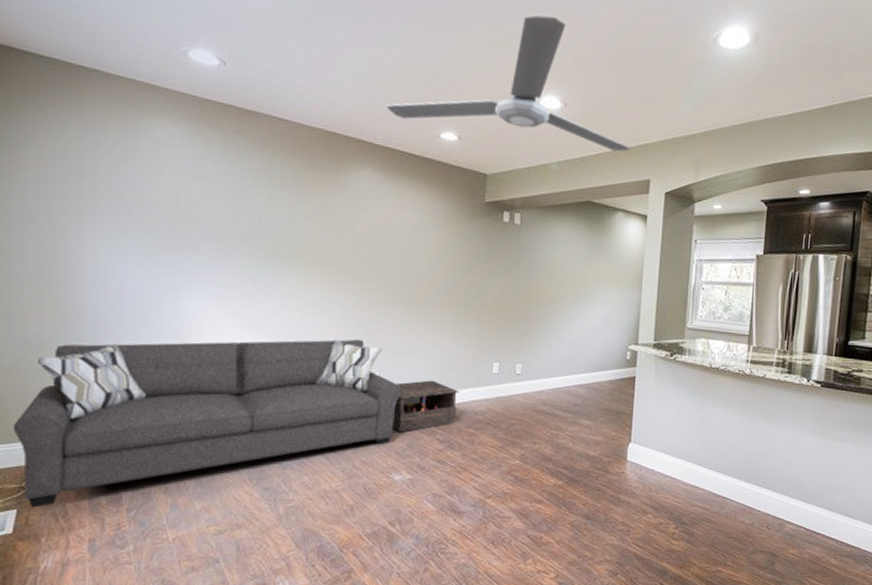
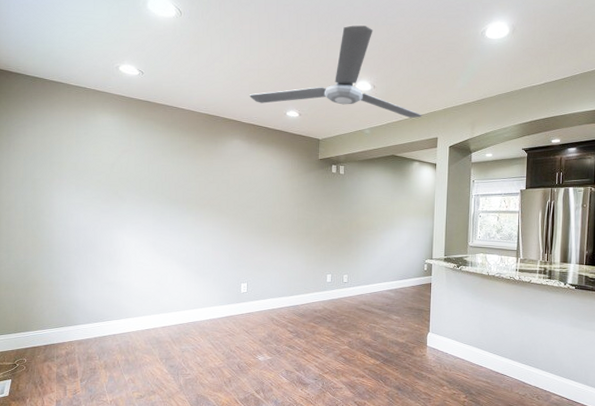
sofa: present [12,339,402,508] -> none [9,259,263,379]
storage box: present [392,380,460,433] -> none [257,288,304,326]

